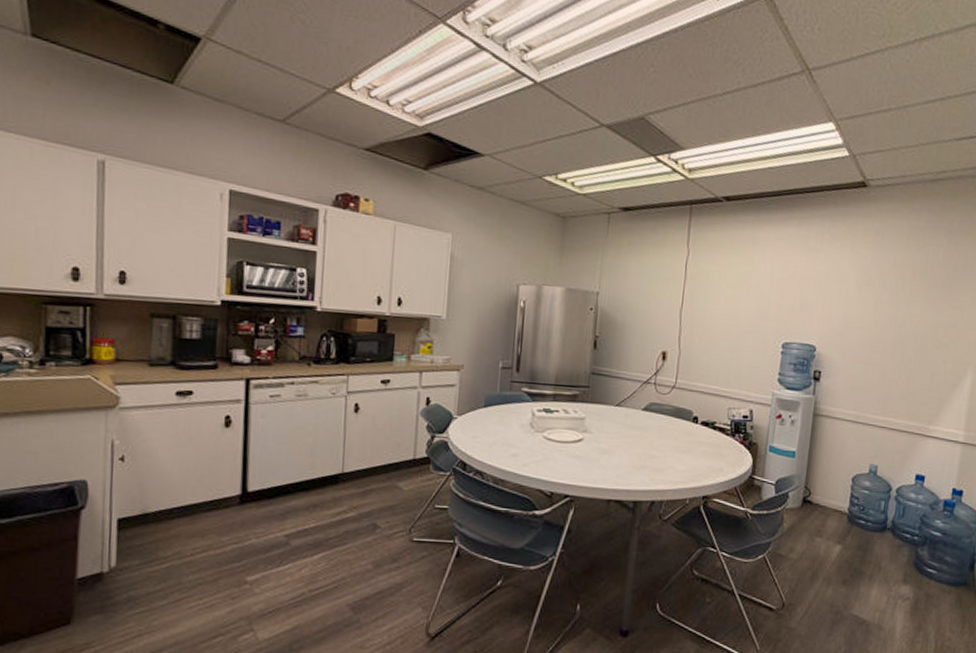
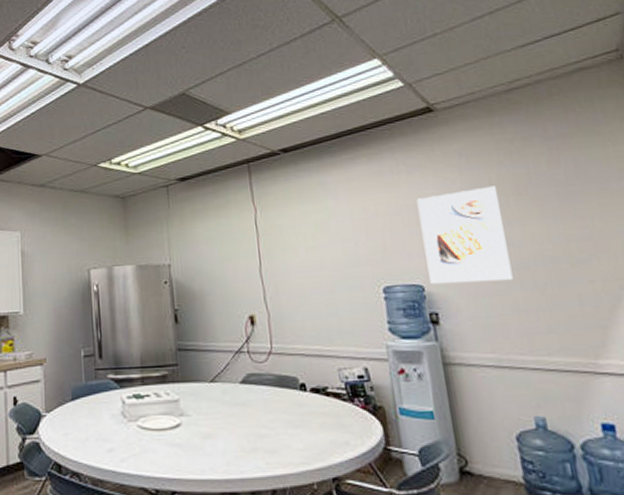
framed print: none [822,267,897,353] -> present [416,186,513,285]

